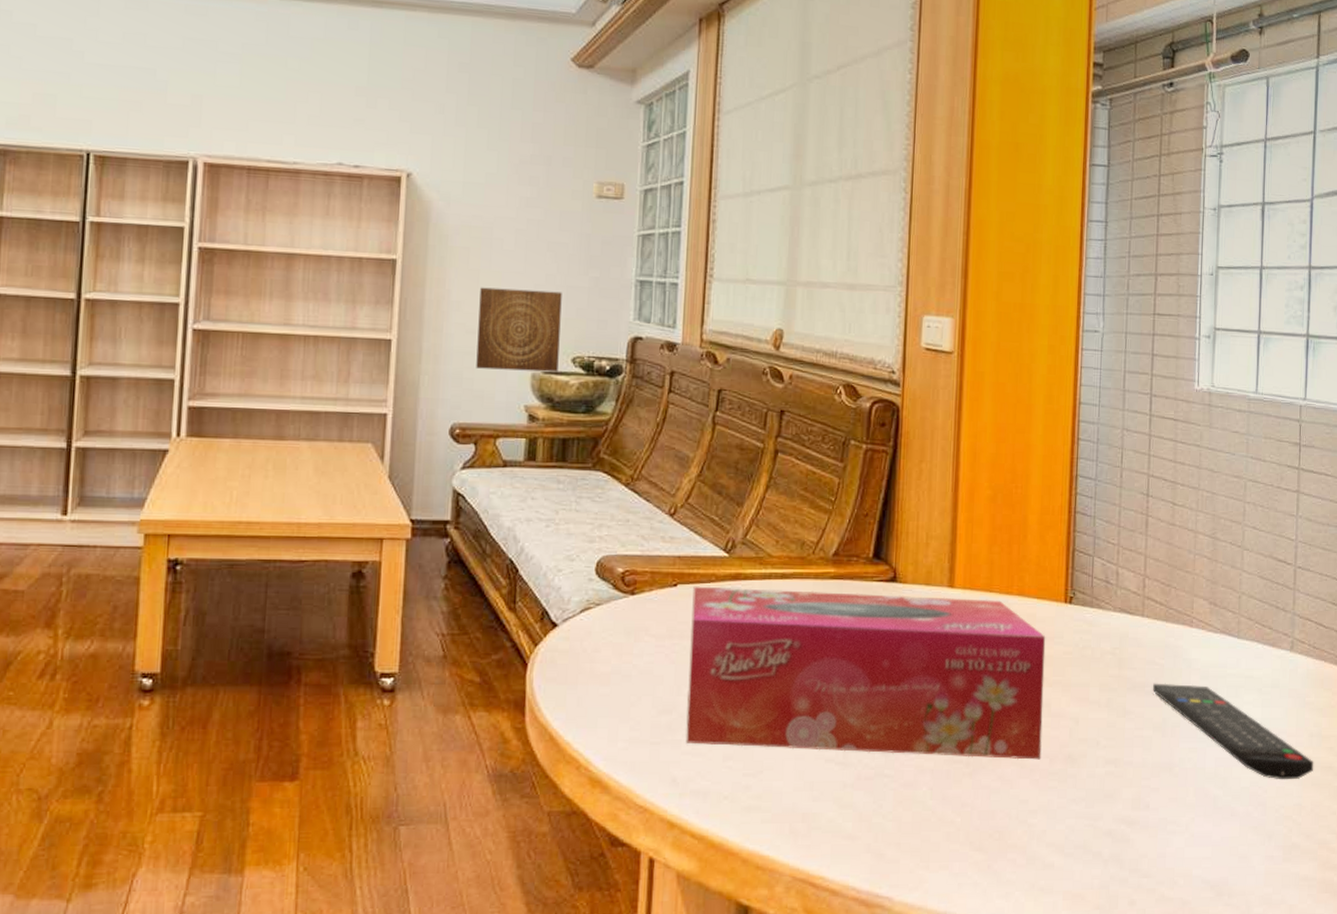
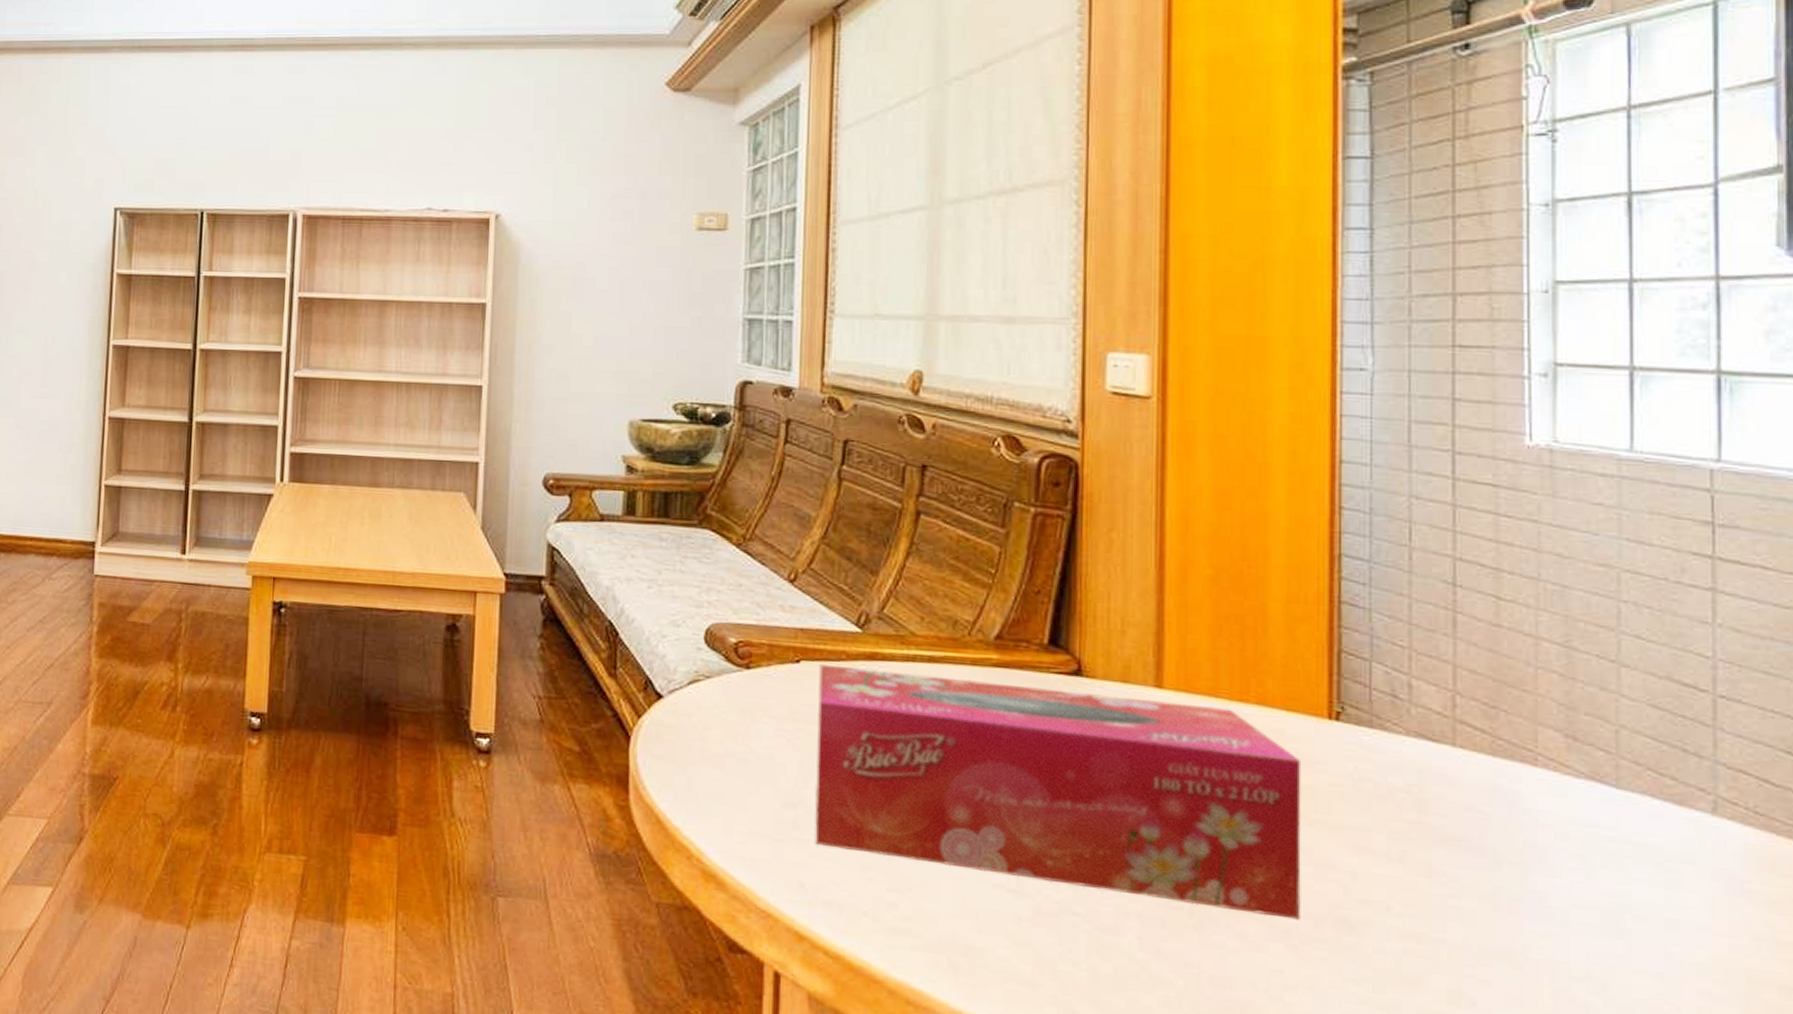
wall art: present [476,287,562,372] -> none [569,330,661,420]
remote control: present [1152,683,1314,780] -> none [1473,837,1766,999]

